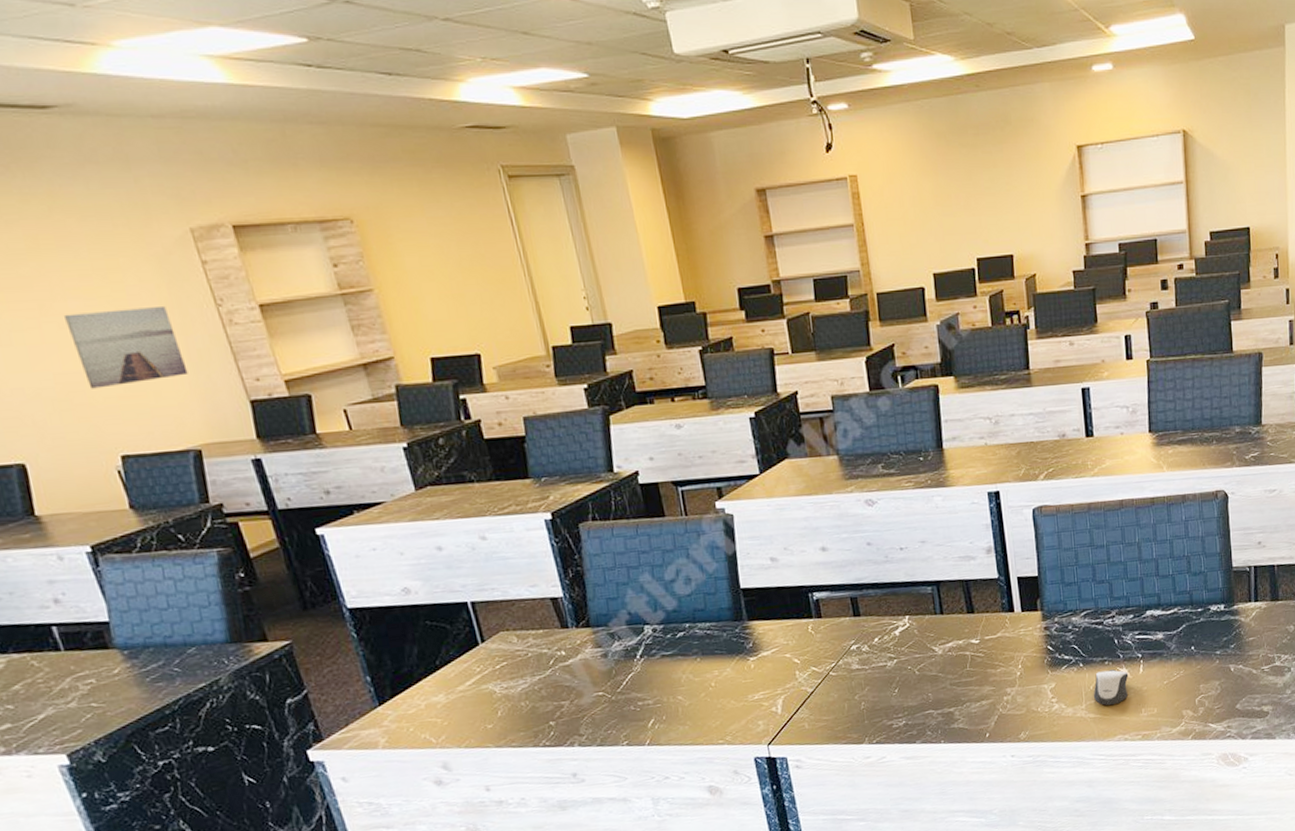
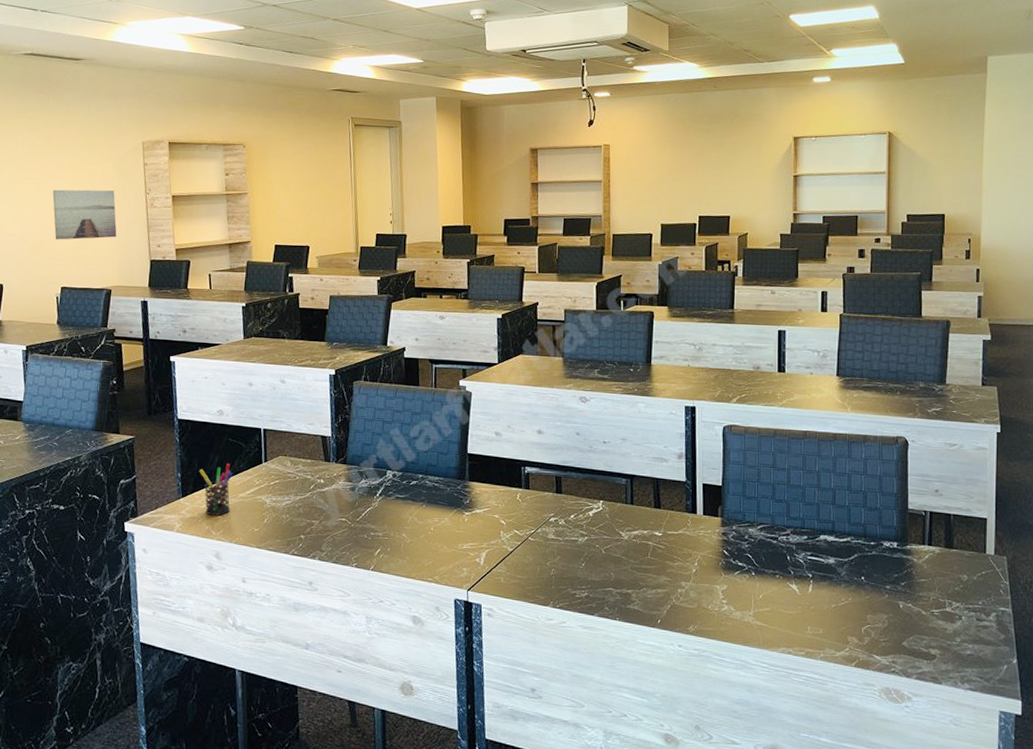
pen holder: none [394,652,450,720] -> present [199,463,233,515]
computer mouse: present [1093,669,1129,706] -> none [761,583,798,618]

